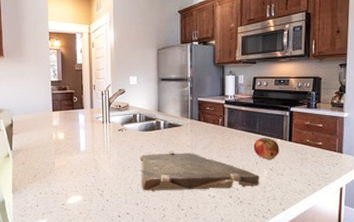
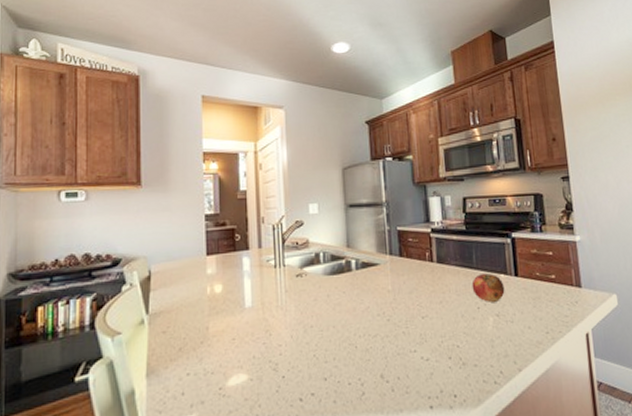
cutting board: present [140,149,259,192] -> none [326,297,485,360]

